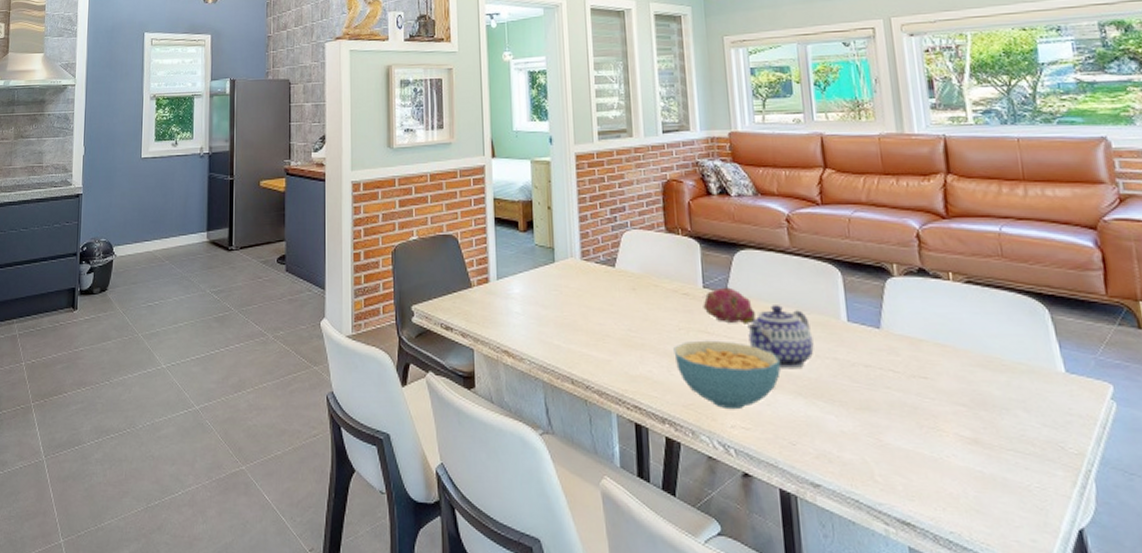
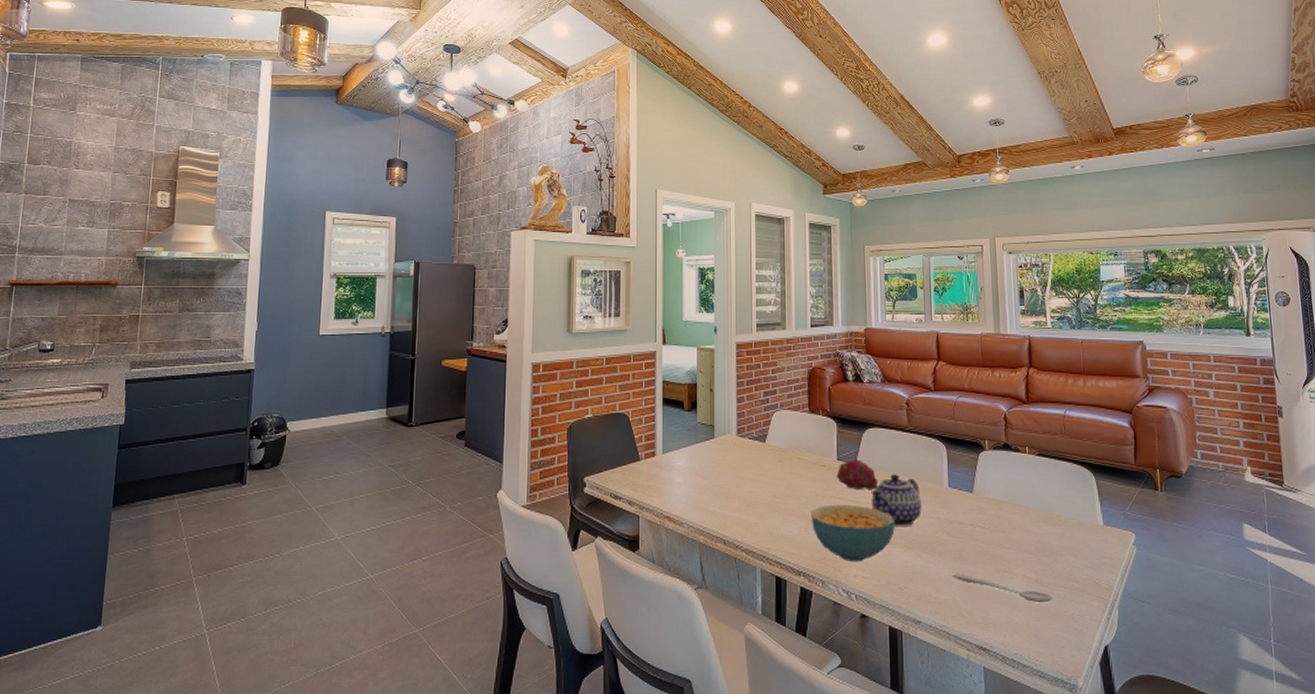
spoon: none [859,427,1001,470] -> present [952,573,1054,603]

